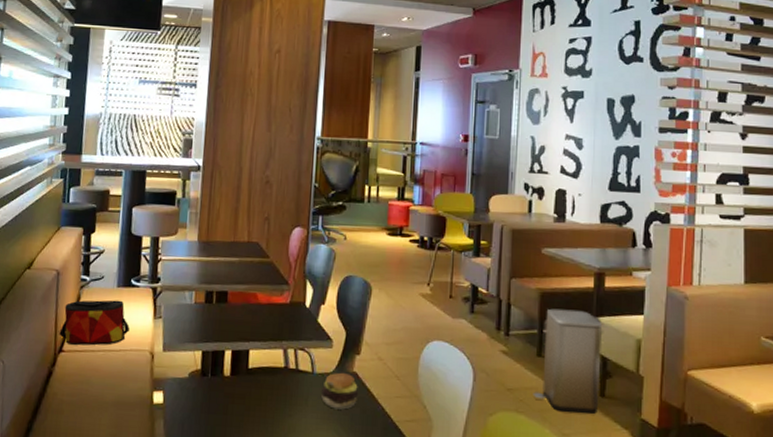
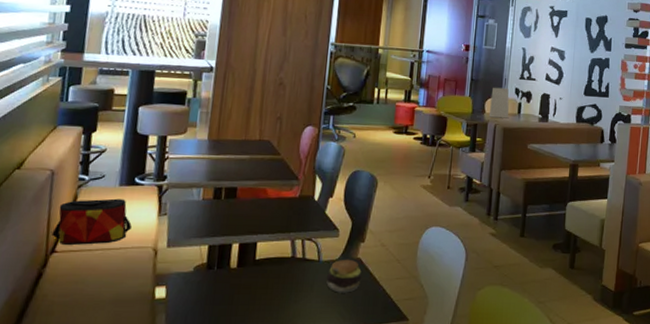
paper bag: none [495,182,518,218] -> present [489,87,509,119]
pedal bin: present [532,308,602,414] -> none [515,195,574,283]

